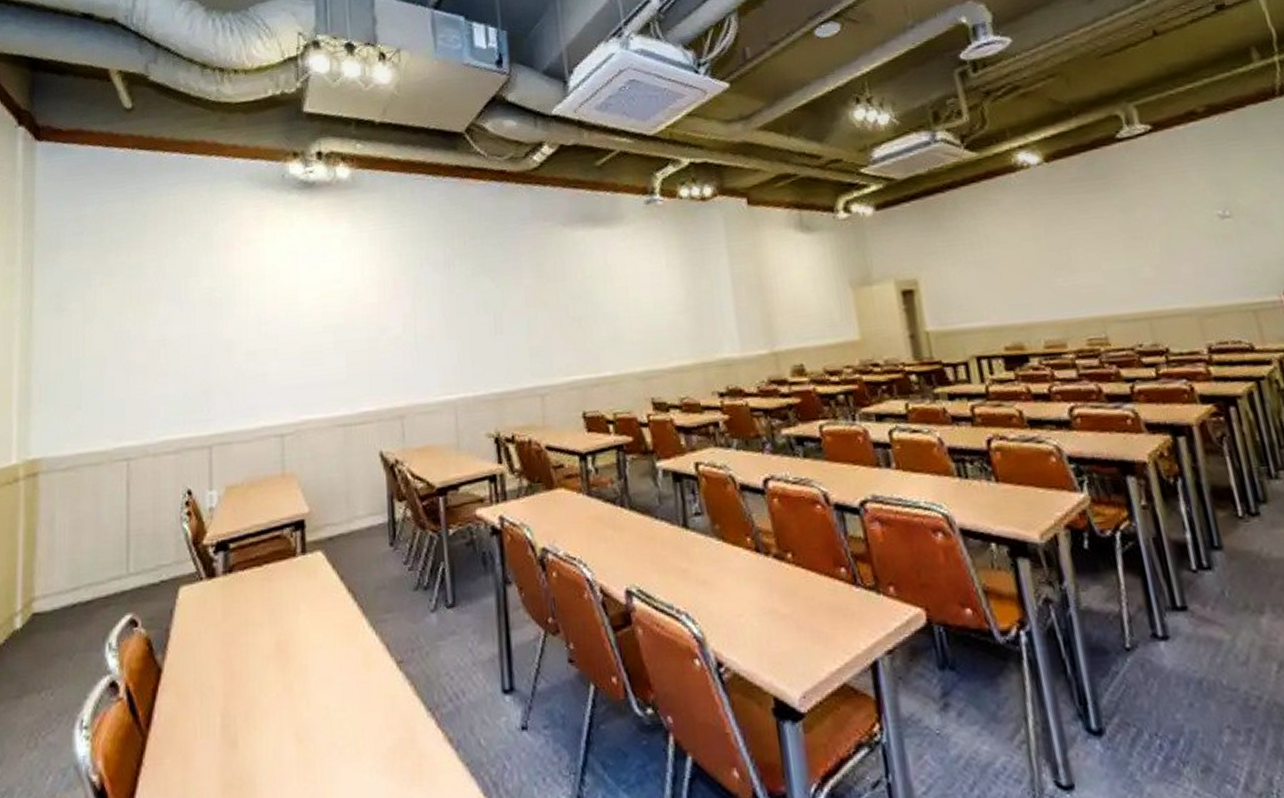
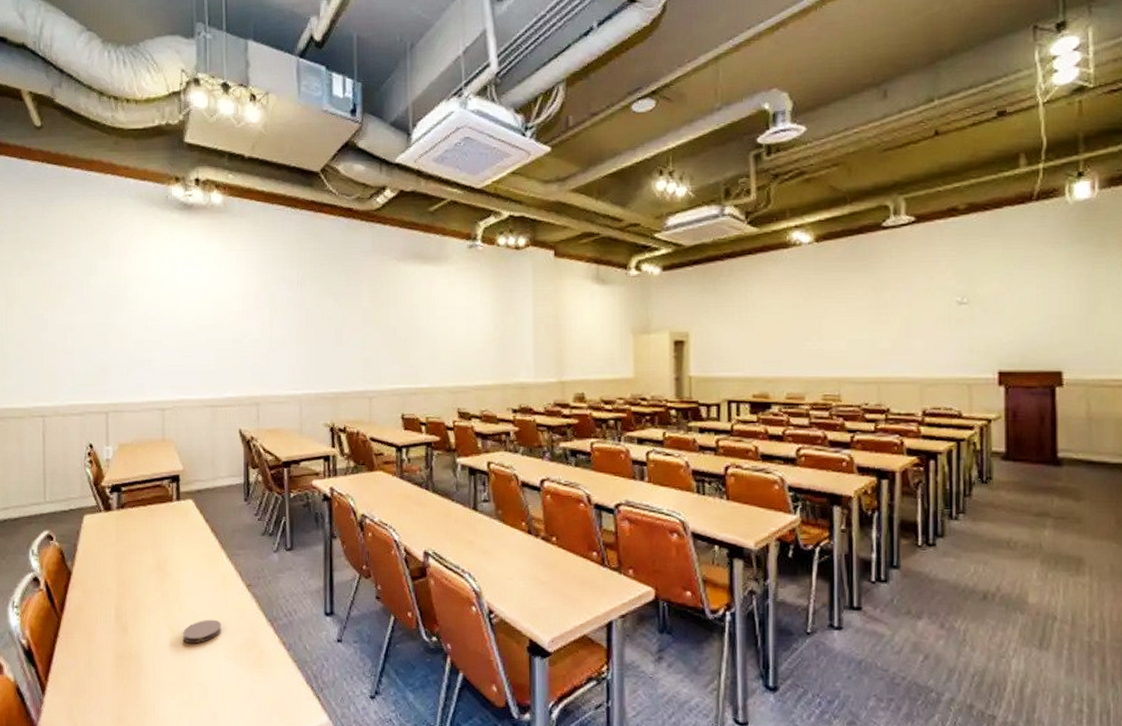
coaster: none [313,715,366,755] -> present [183,619,222,644]

